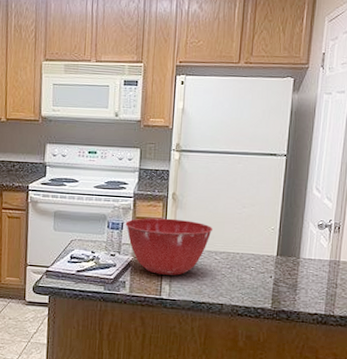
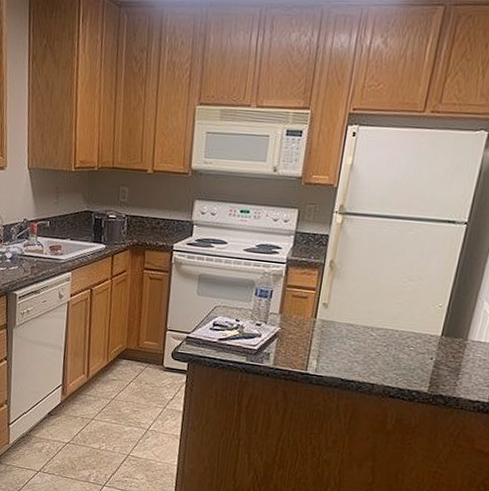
mixing bowl: present [125,218,212,275] -> none [275,286,371,351]

